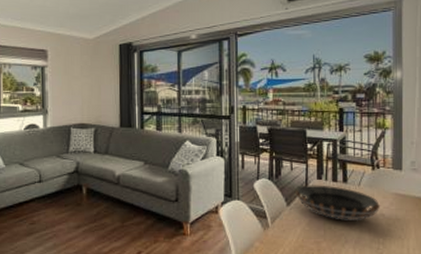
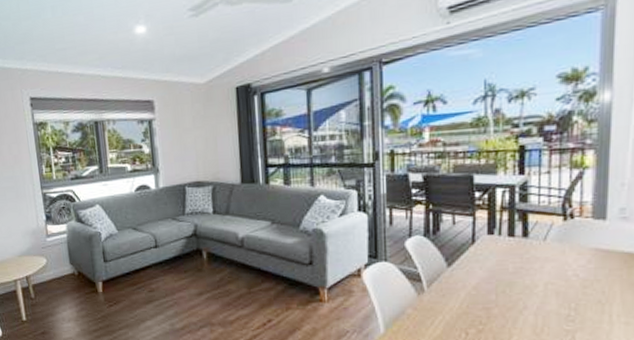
decorative bowl: present [295,185,381,221] -> none [459,241,574,284]

